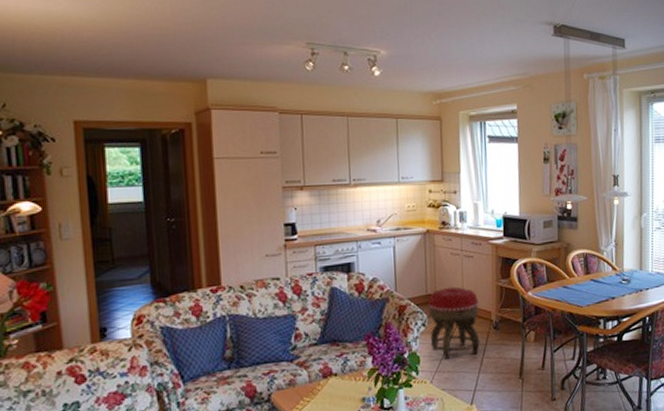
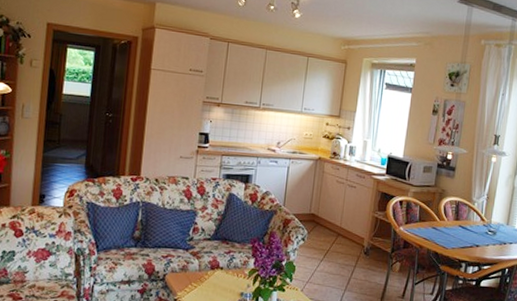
footstool: present [428,286,480,359] -> none [306,210,355,274]

